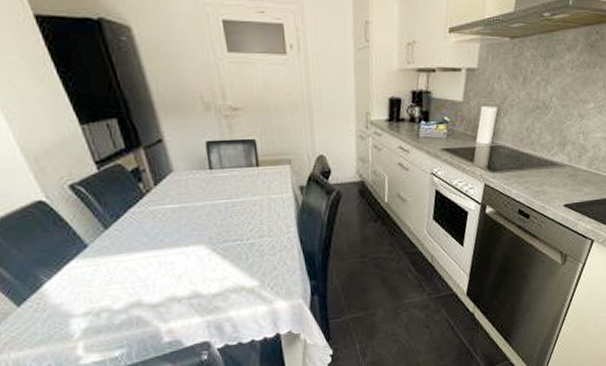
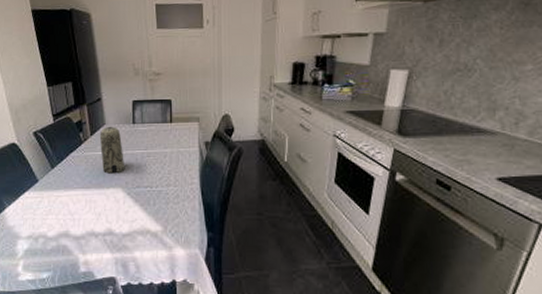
toy elephant: none [166,173,205,230] -> present [99,126,124,174]

